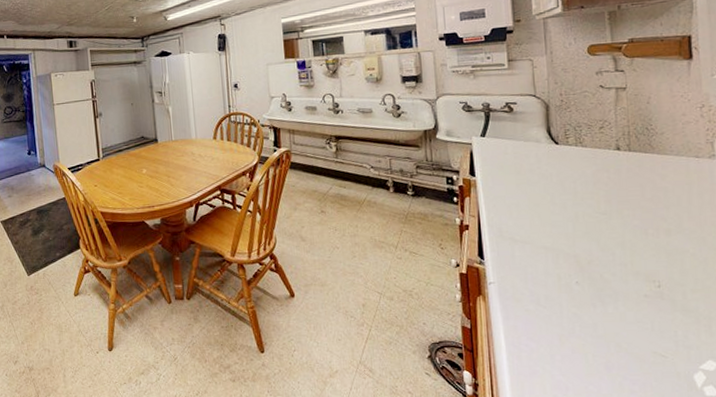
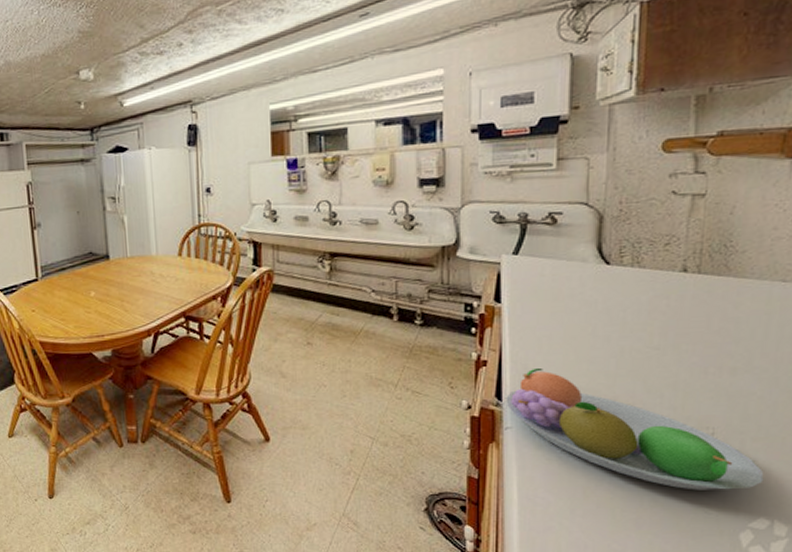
fruit bowl: none [487,230,707,337] -> present [506,367,764,490]

